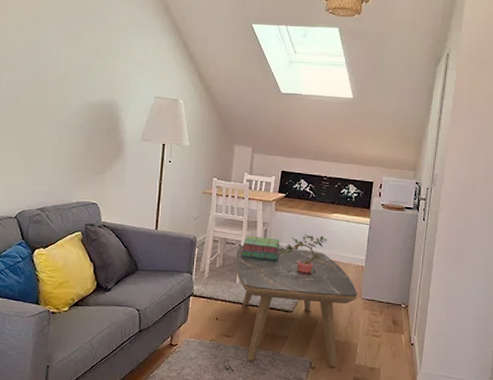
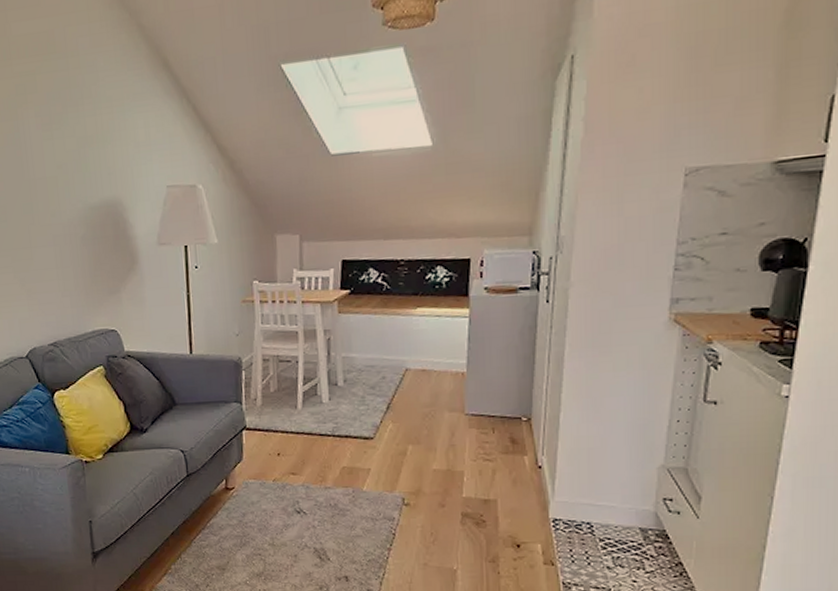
coffee table: present [235,245,358,367] -> none [293,359,460,502]
stack of books: present [241,235,280,260] -> none [300,348,350,377]
potted plant: present [274,233,329,273] -> none [342,338,414,390]

